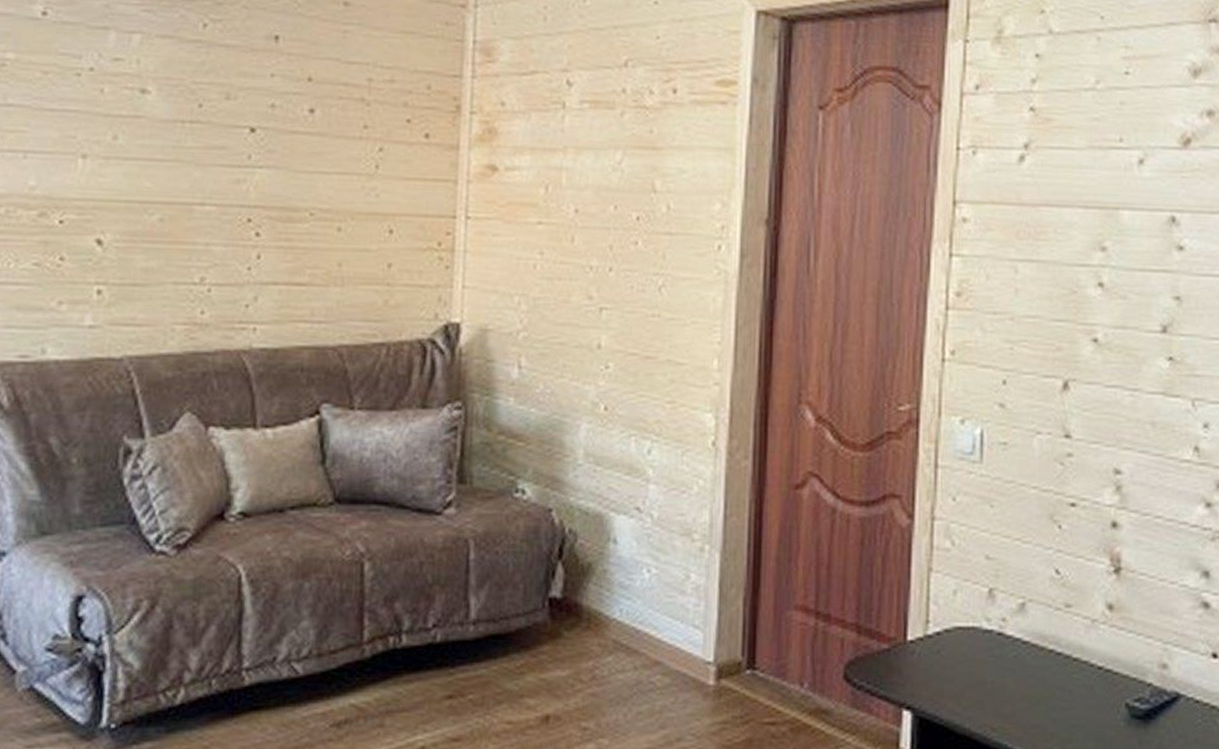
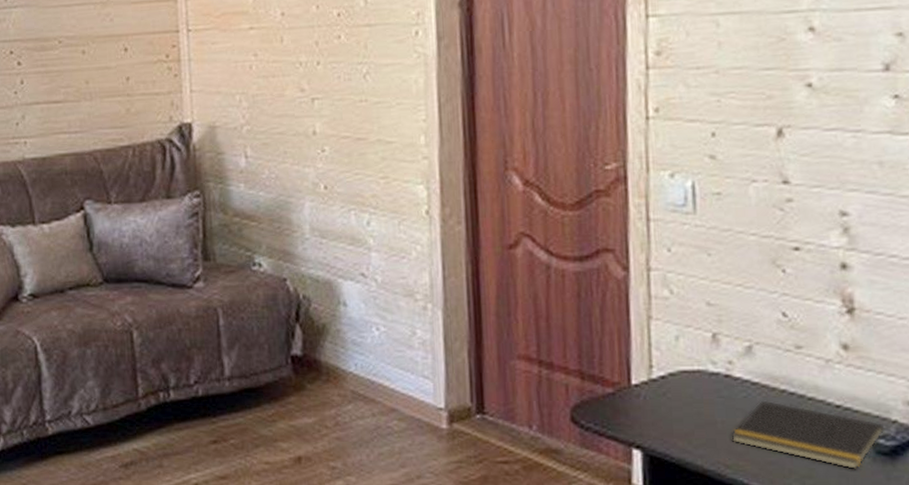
notepad: none [999,660,1141,734] -> present [731,400,885,470]

